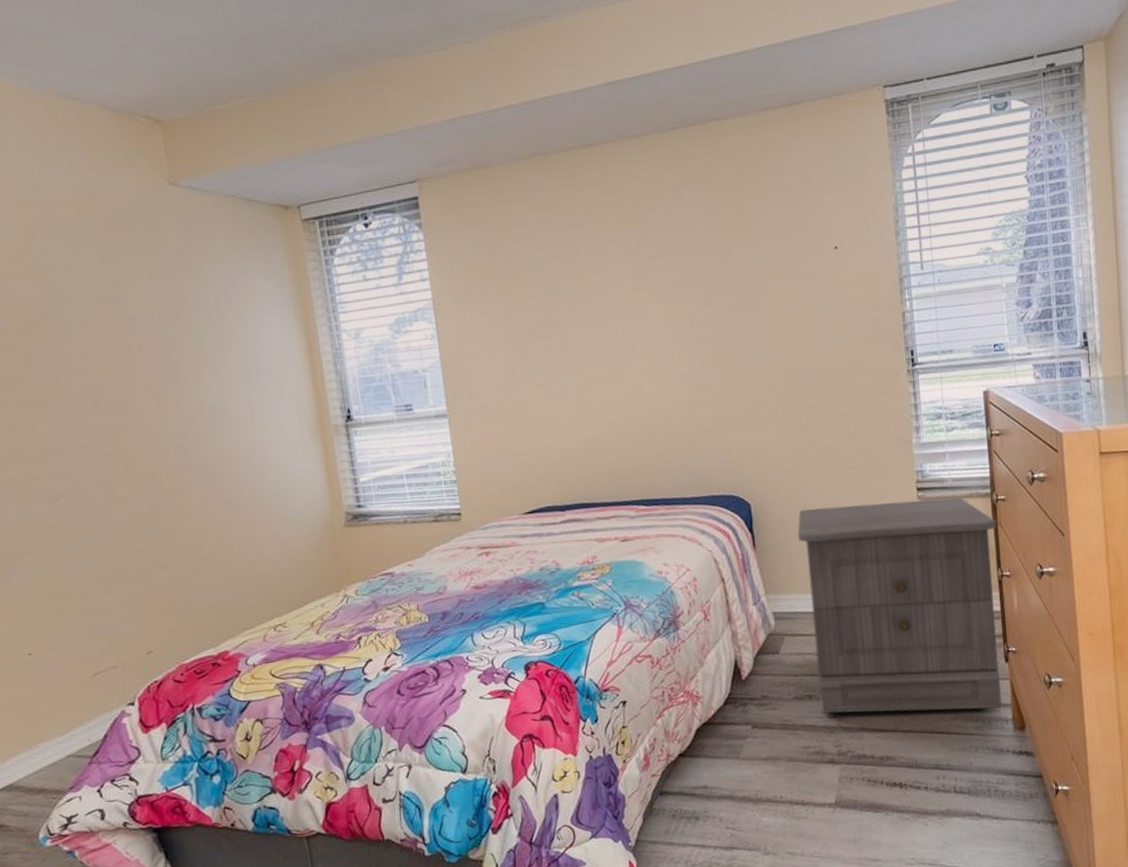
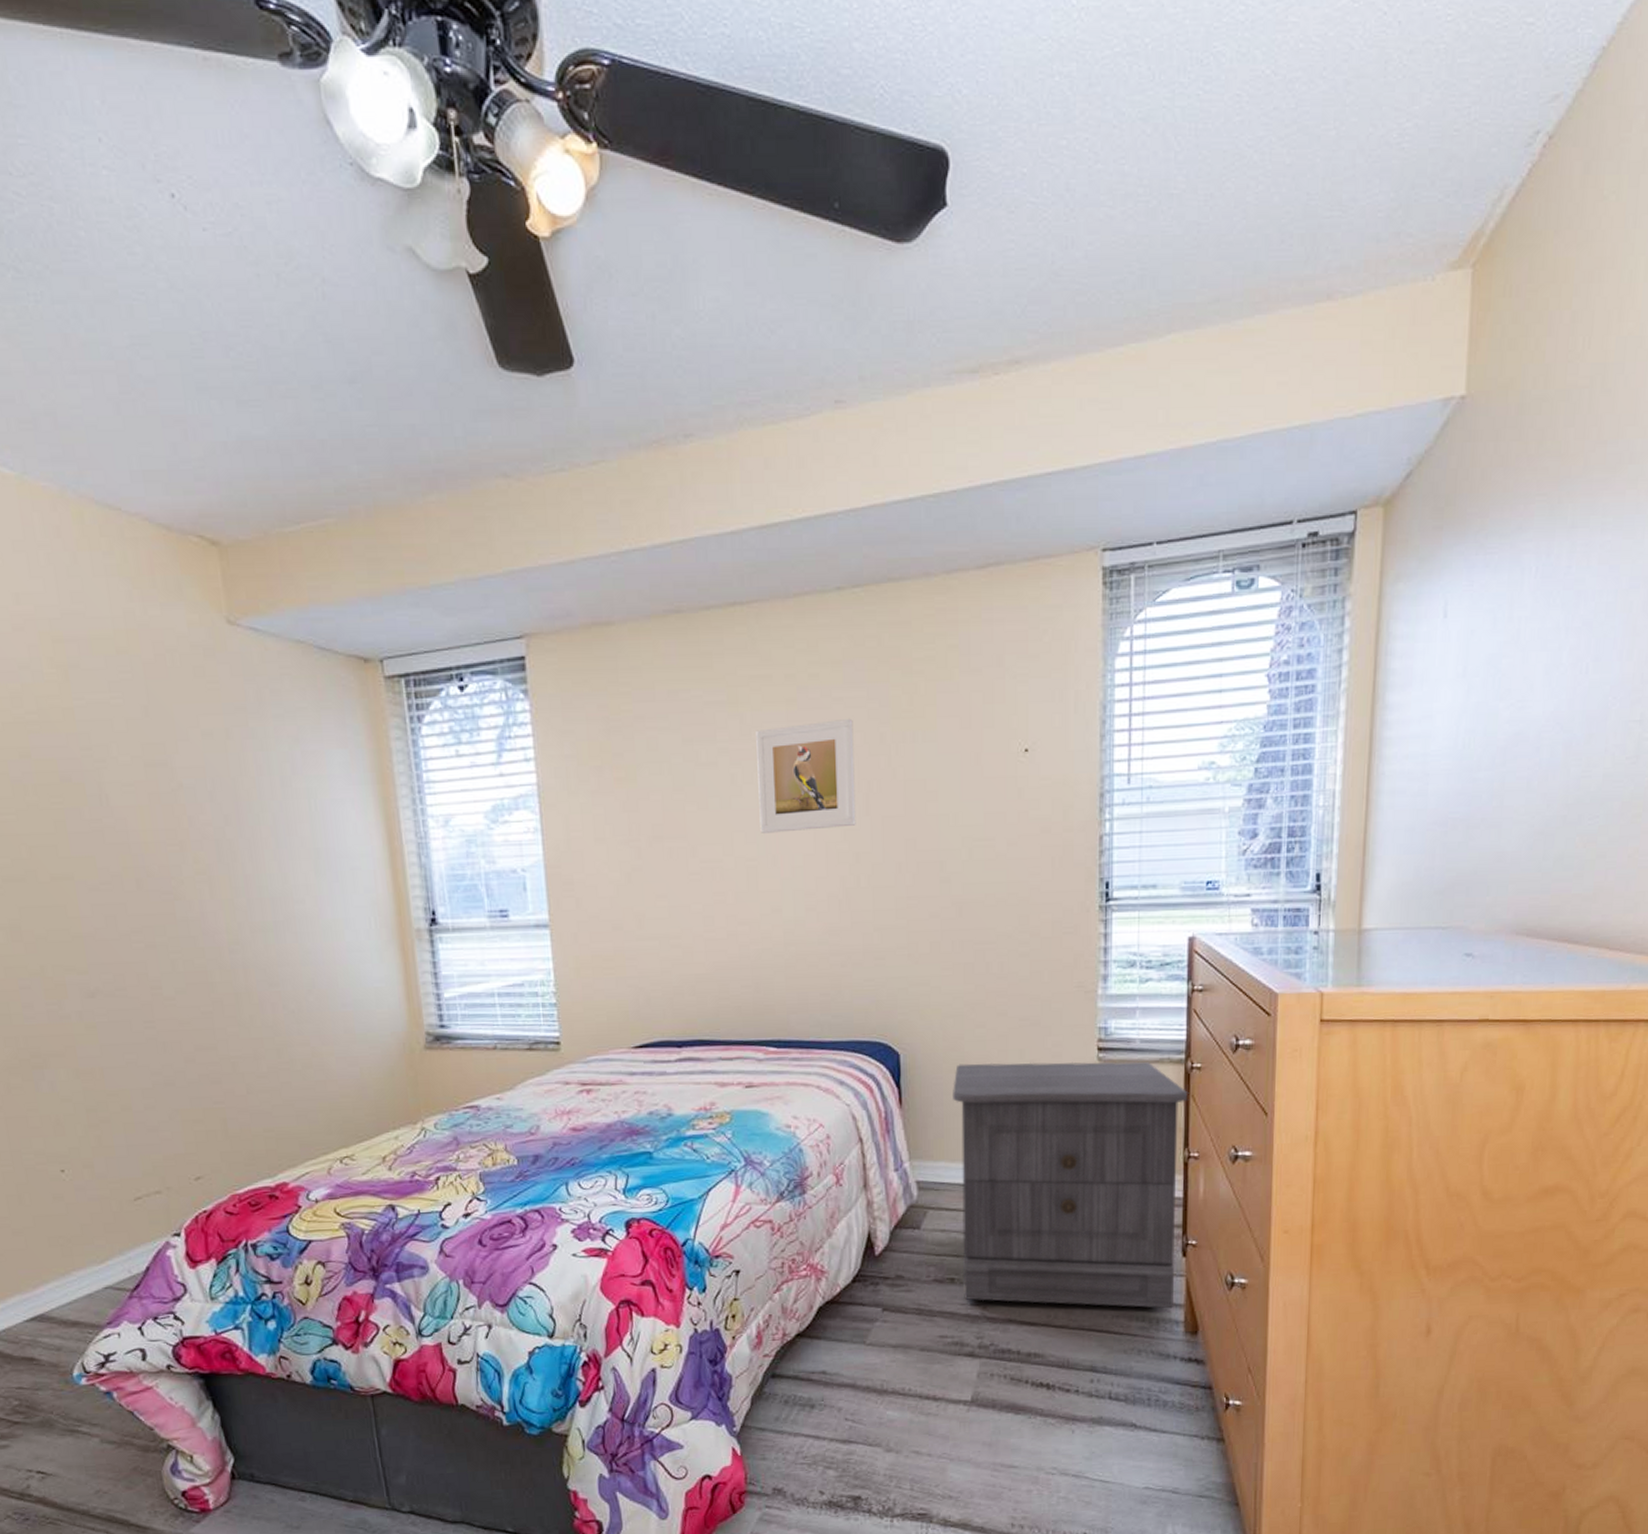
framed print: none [612,230,700,328] -> present [756,718,856,833]

